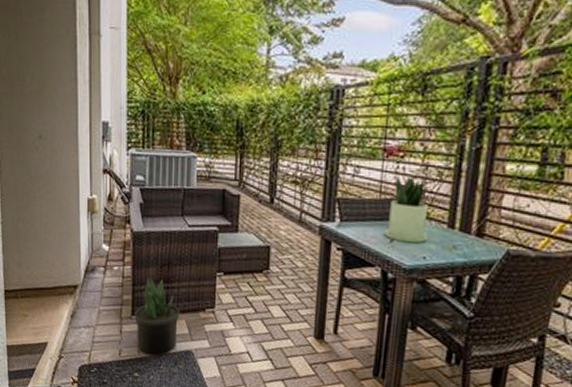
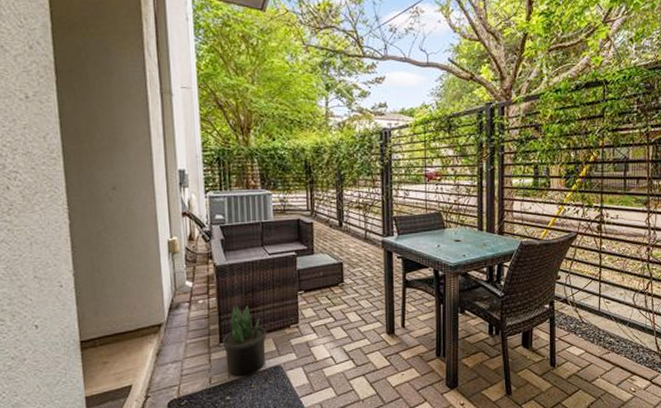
planter: present [384,176,430,244] -> none [432,194,465,246]

